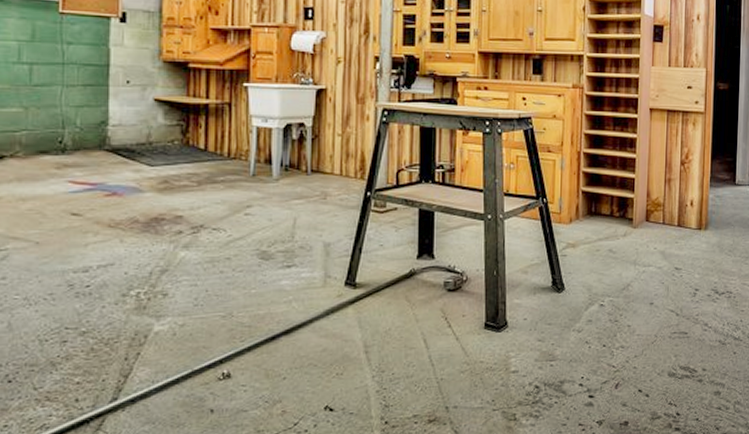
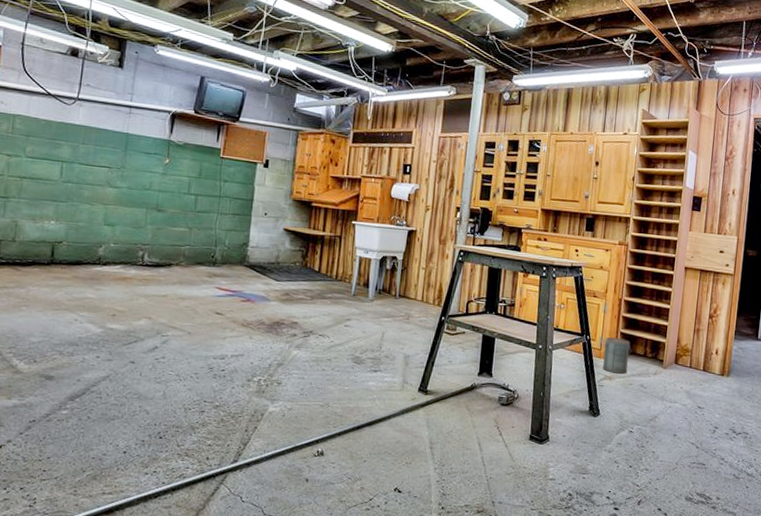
paint can: none [564,198,597,239] -> present [603,337,632,374]

